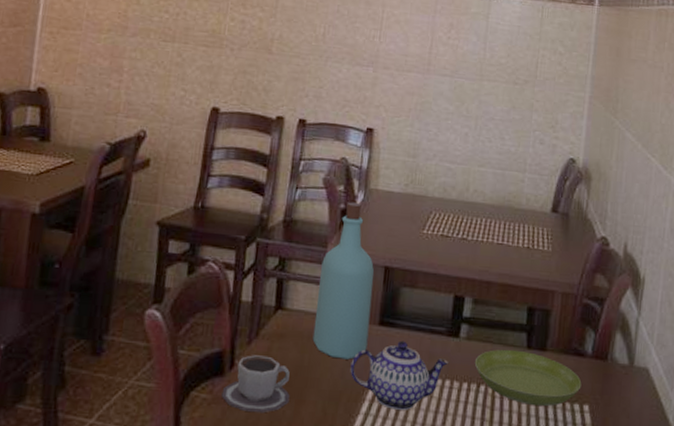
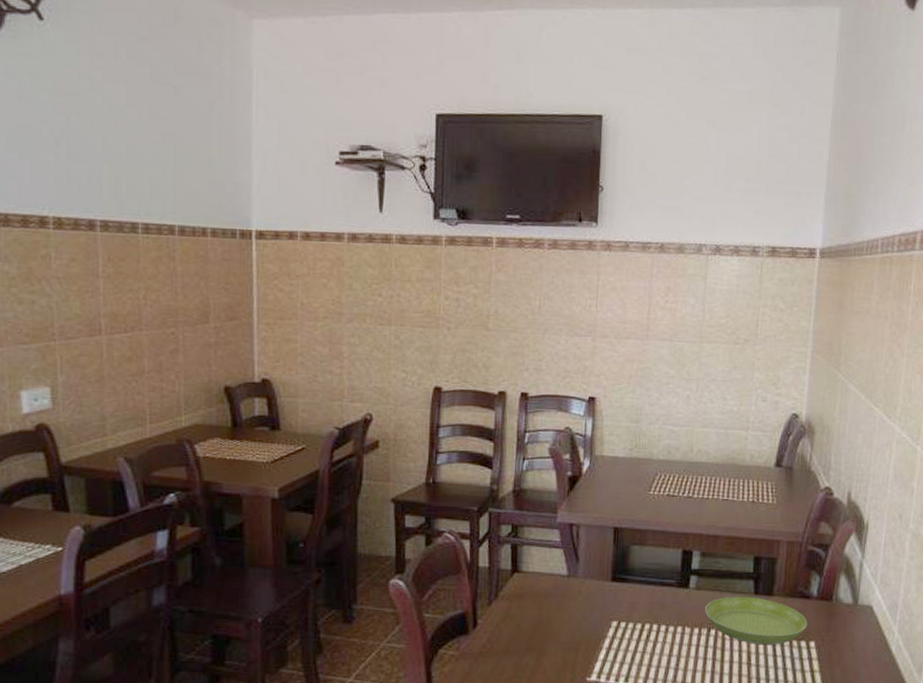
cup: present [221,355,290,413] -> none [468,614,531,665]
bottle: present [312,202,375,360] -> none [549,469,605,614]
teapot: present [350,340,448,410] -> none [586,594,679,655]

